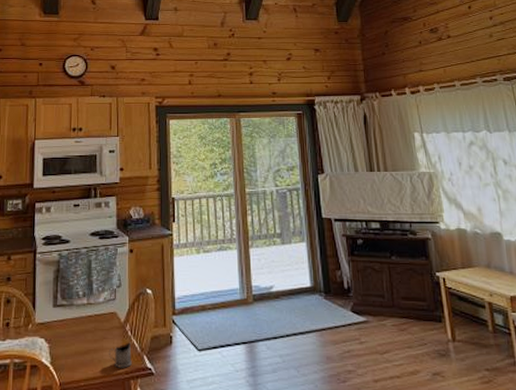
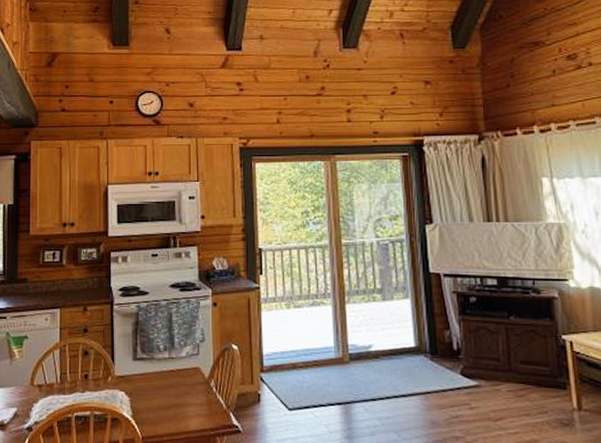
tea glass holder: present [108,342,132,368] -> none [192,398,217,425]

